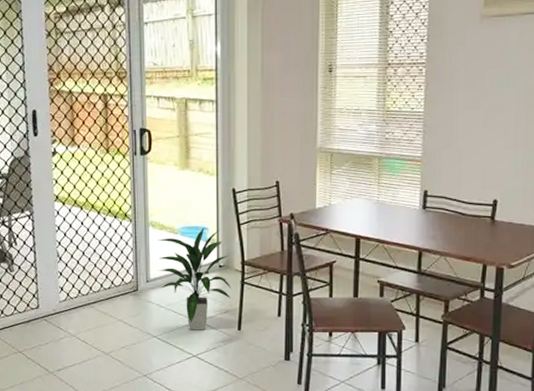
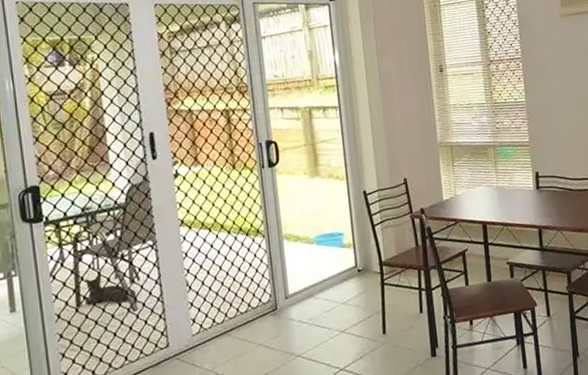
indoor plant: present [157,226,231,330] -> none [292,232,373,343]

